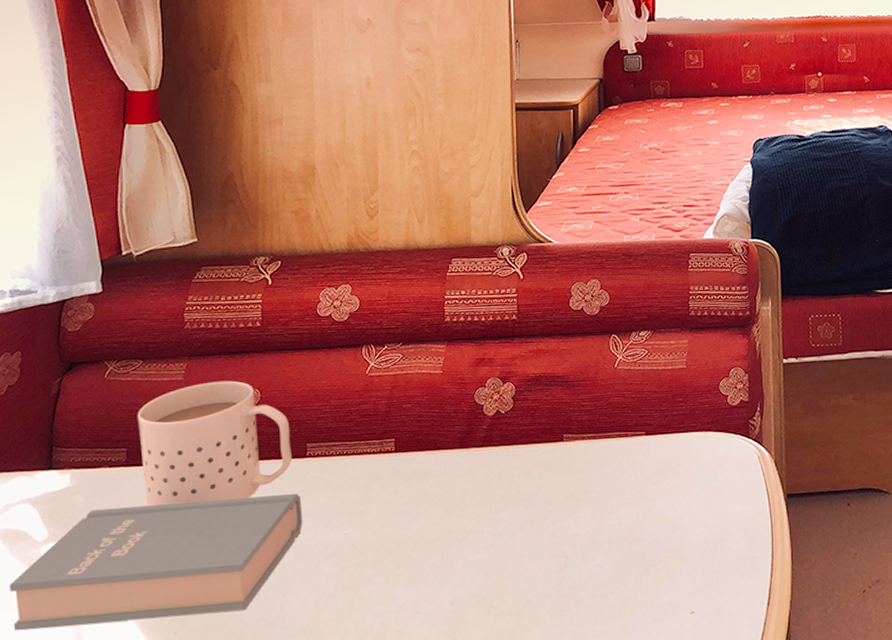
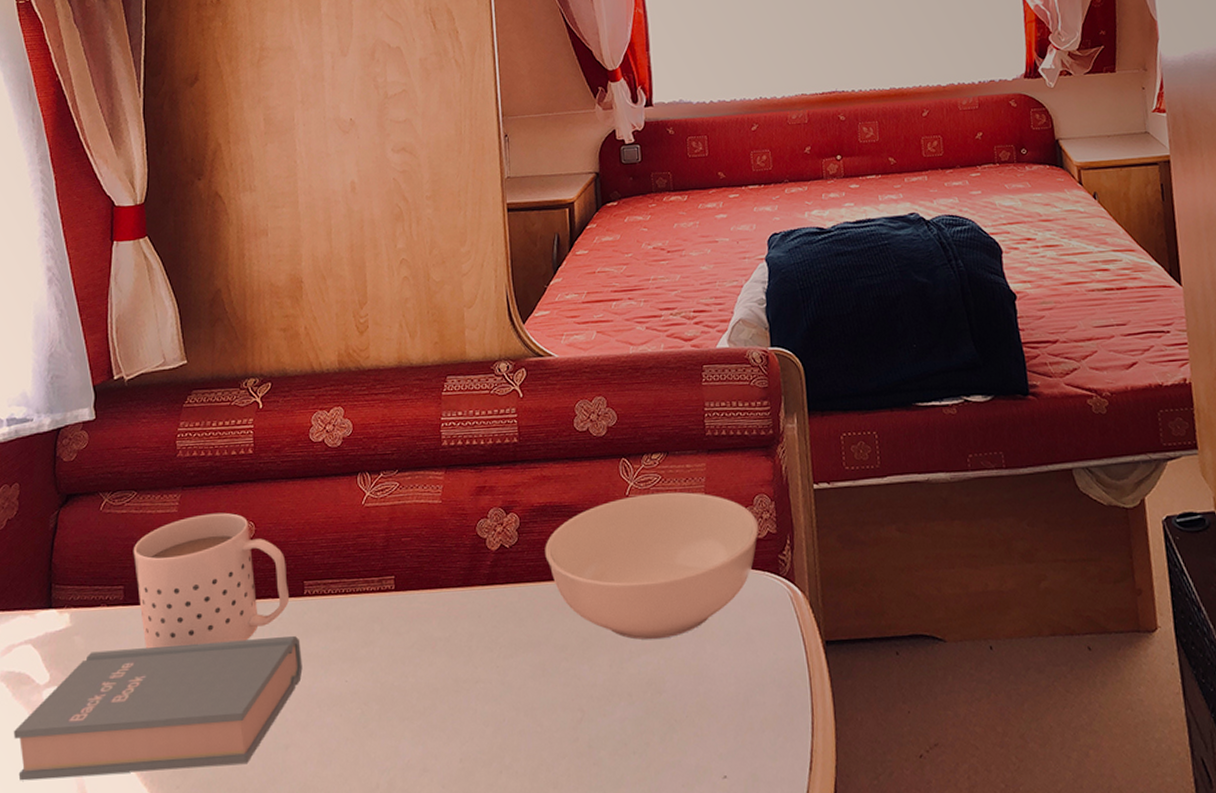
bowl: none [538,364,733,495] -> present [545,492,759,640]

